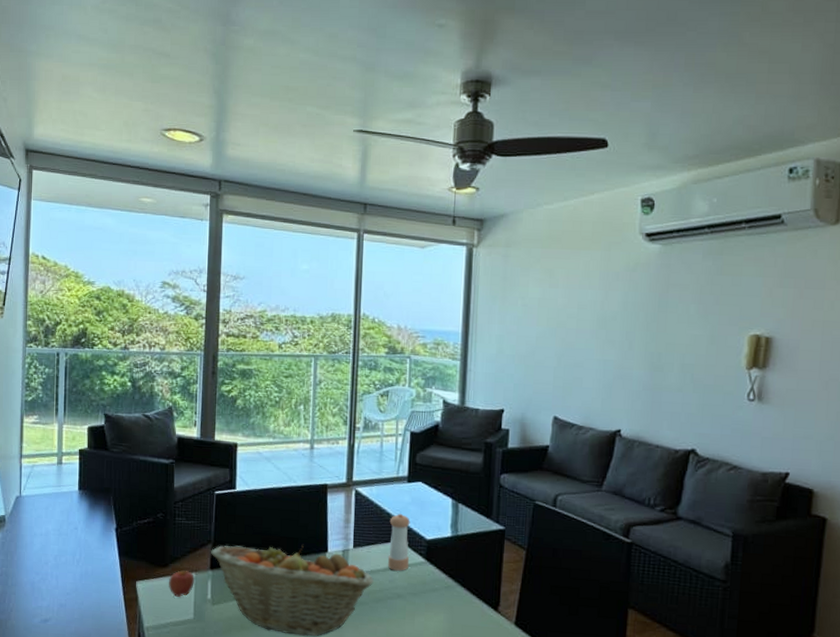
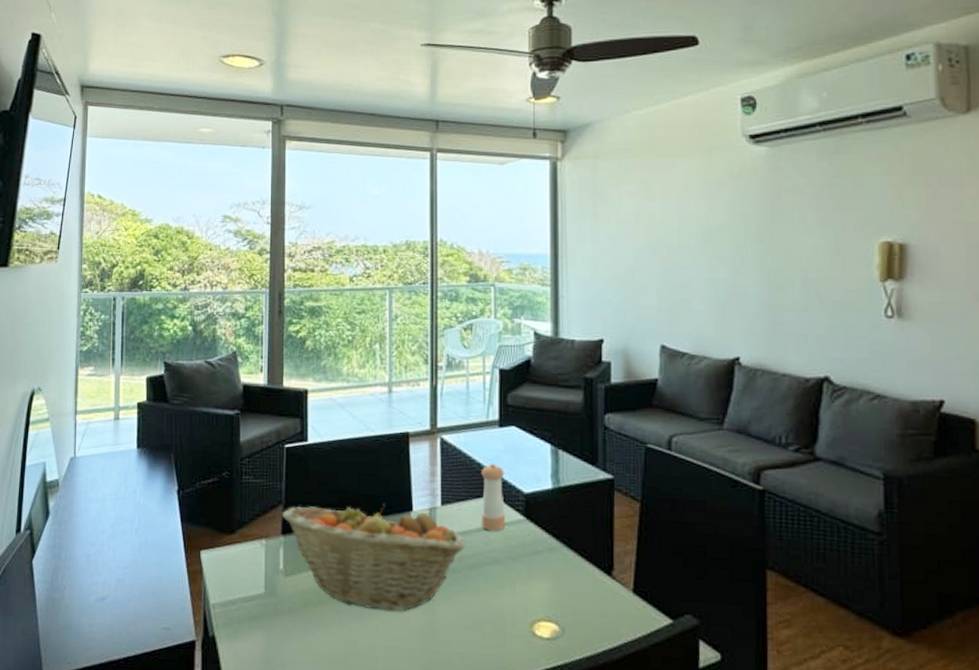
apple: present [169,569,196,597] -> none [236,536,266,568]

